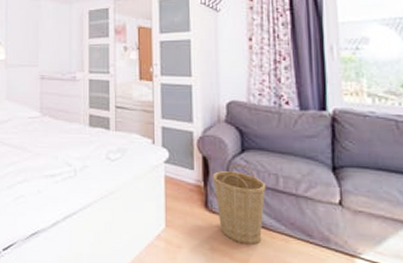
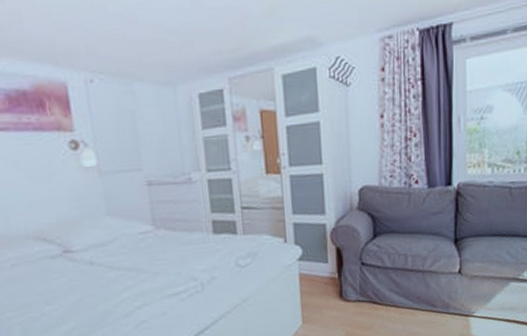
basket: present [213,165,267,245] -> none [347,250,397,325]

